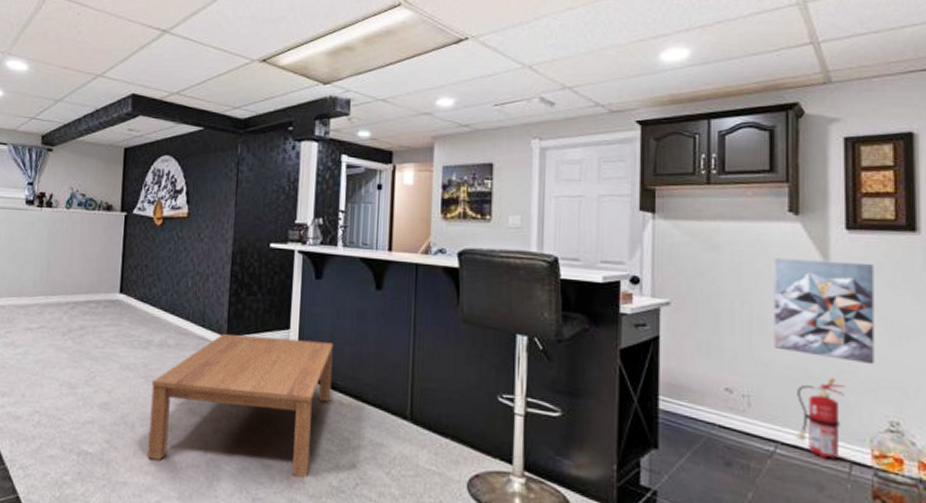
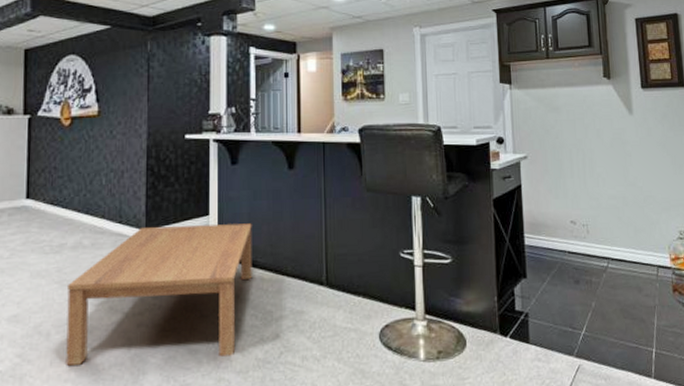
wall art: present [773,258,875,365] -> none [596,113,667,190]
fire extinguisher: present [795,376,845,459] -> none [619,202,650,266]

